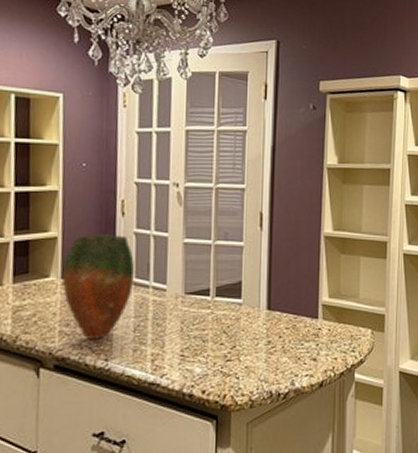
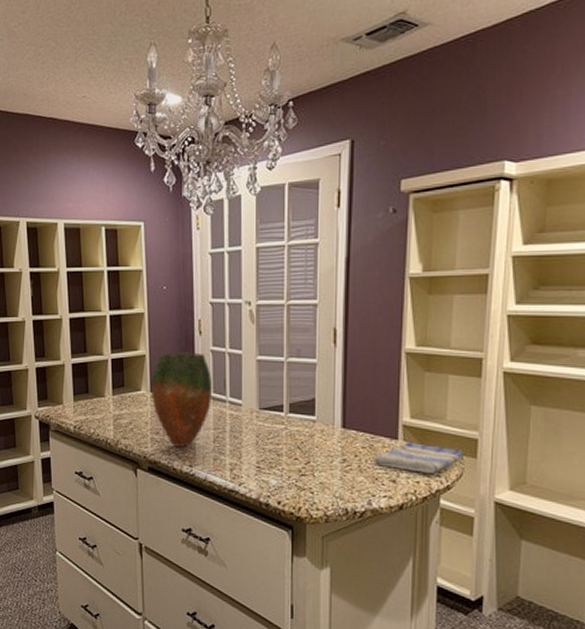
dish towel: none [296,320,375,349] -> present [373,441,465,473]

